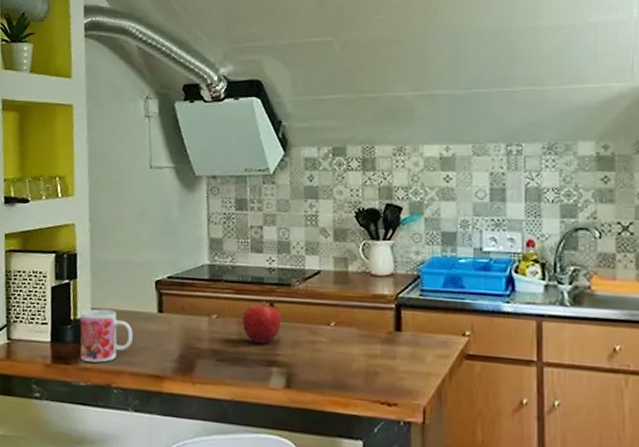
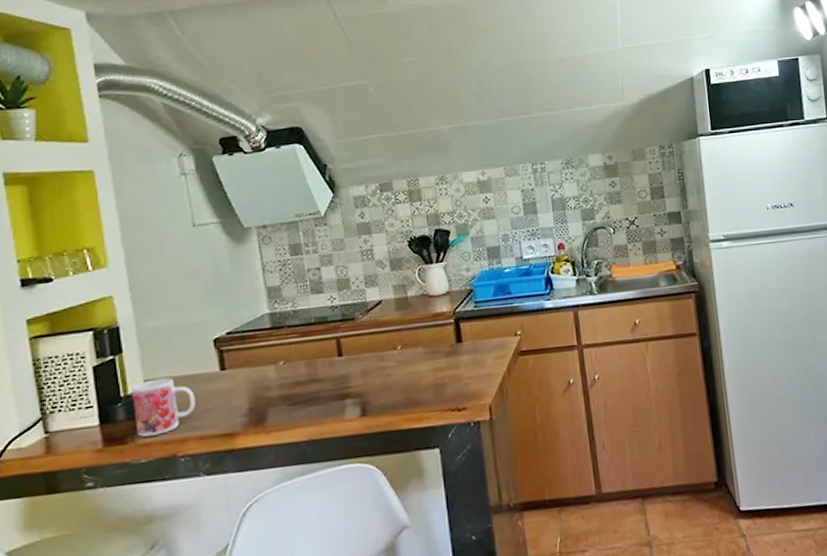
fruit: present [242,301,282,344] -> none [311,338,350,381]

